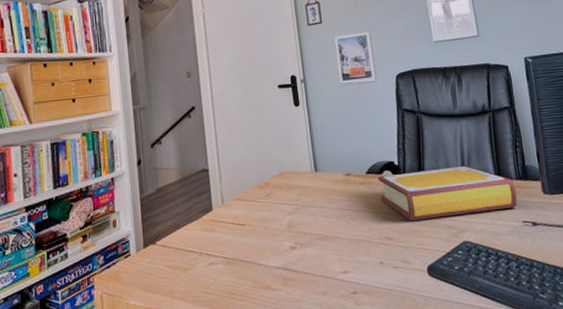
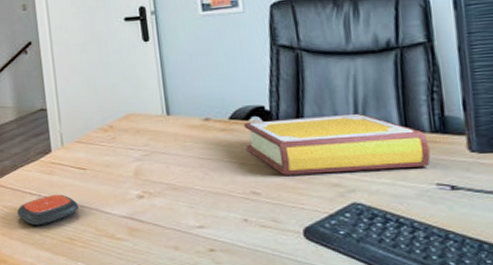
remote control: none [179,250,237,283] -> present [17,194,78,226]

